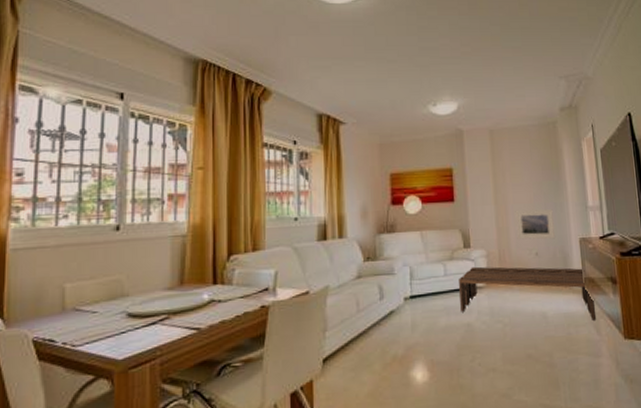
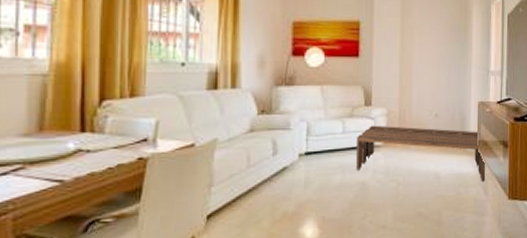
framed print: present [515,209,555,240] -> none [419,71,456,101]

